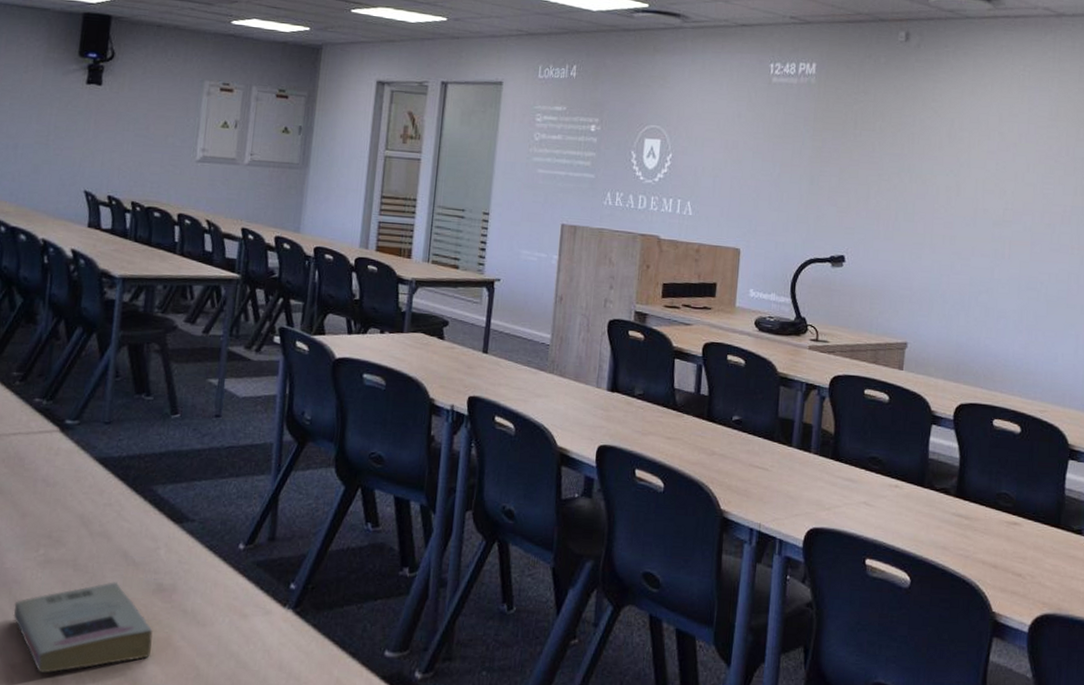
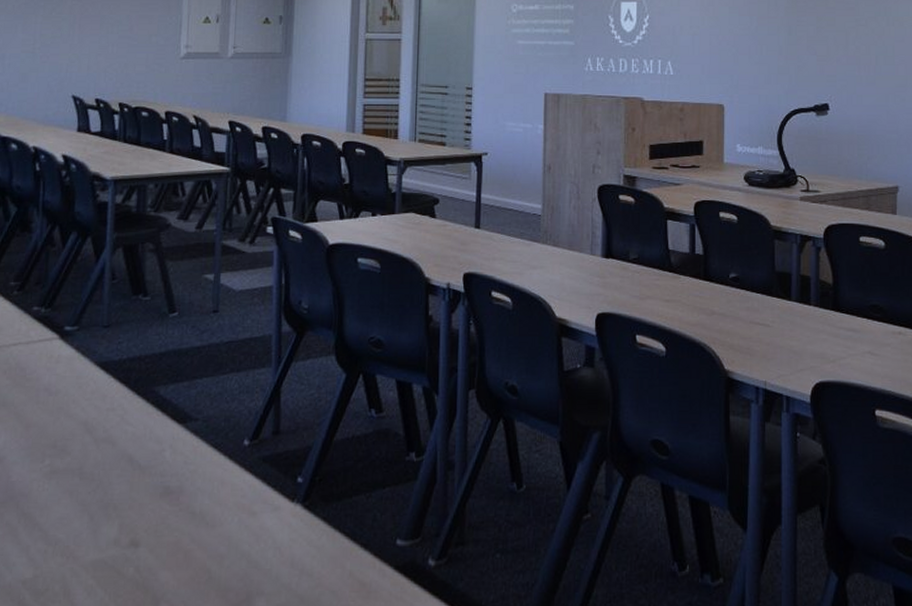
book: present [13,582,153,673] -> none [21,488,162,587]

